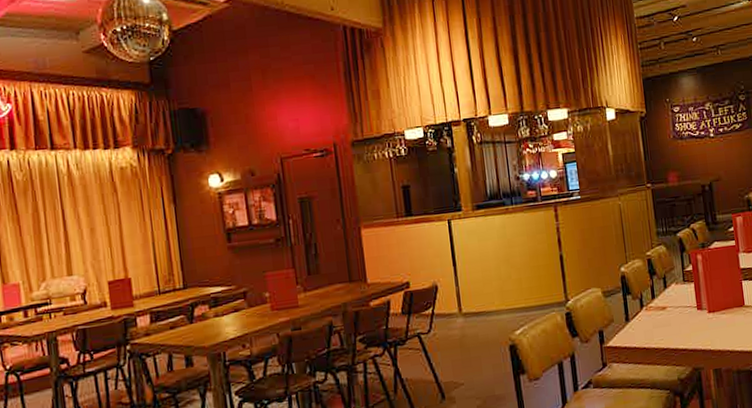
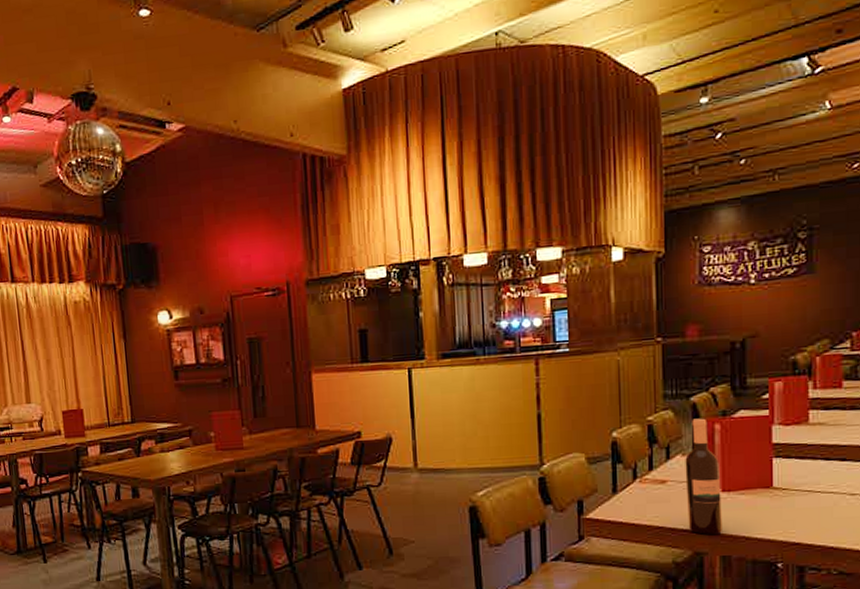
wine bottle: none [678,250,713,352] -> present [685,418,723,535]

